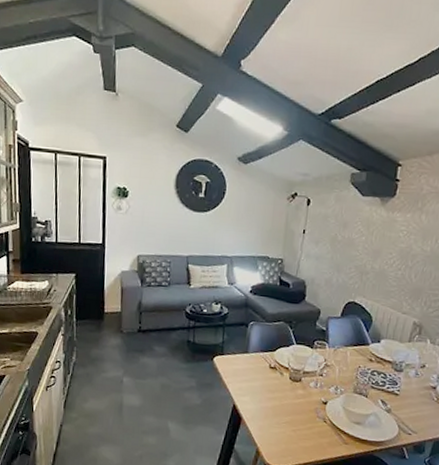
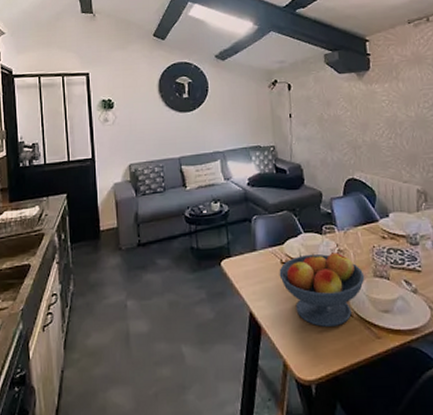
fruit bowl: none [266,364,345,428] -> present [279,252,365,327]

